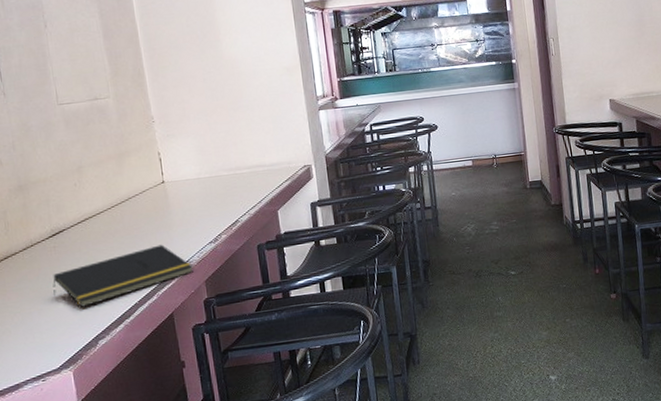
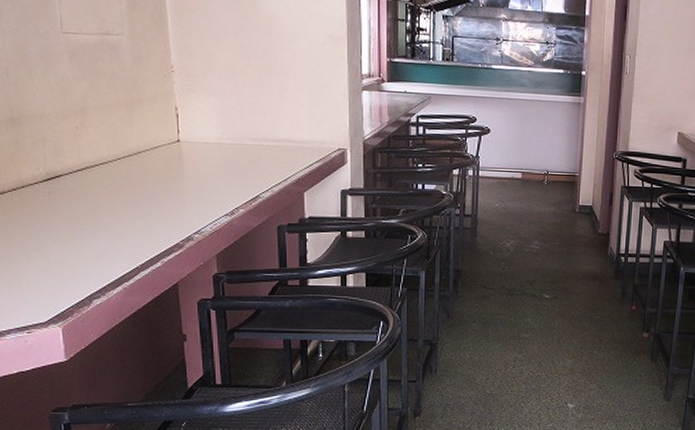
notepad: present [53,244,193,307] -> none [44,208,204,262]

